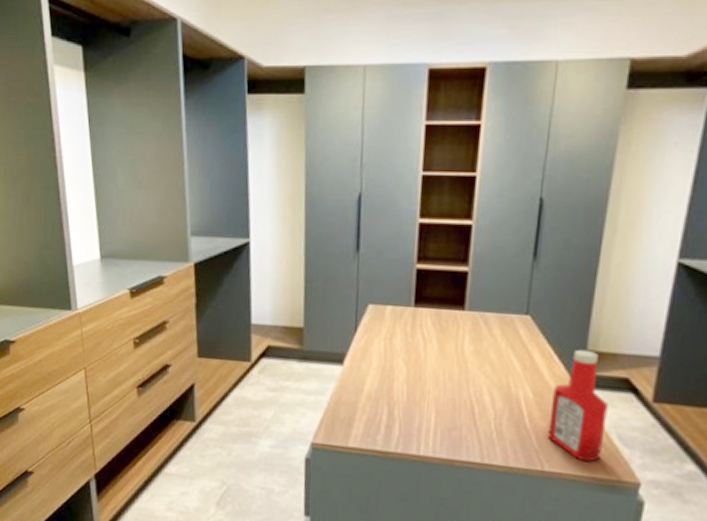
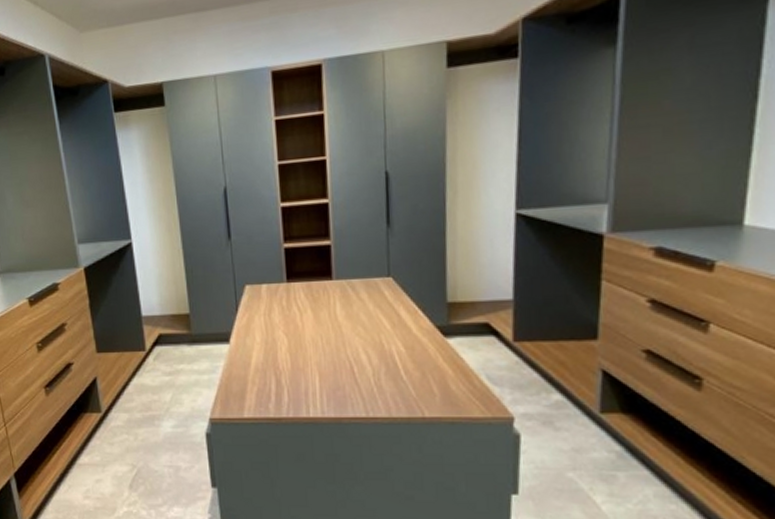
ketchup bottle: present [547,349,608,463] -> none [422,301,475,404]

